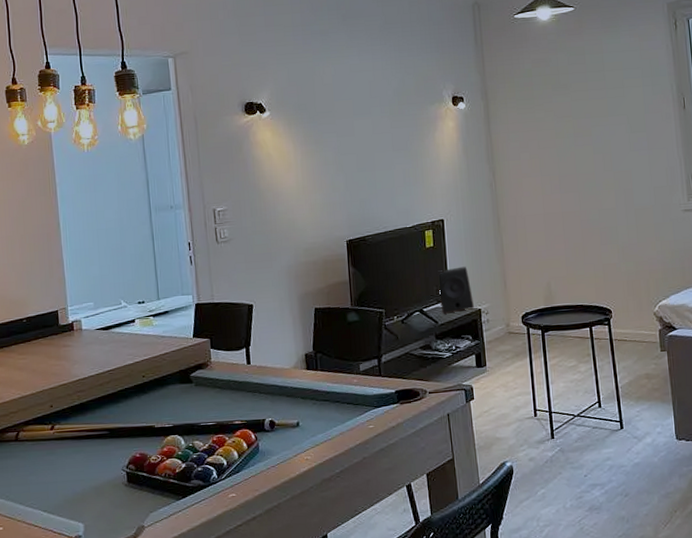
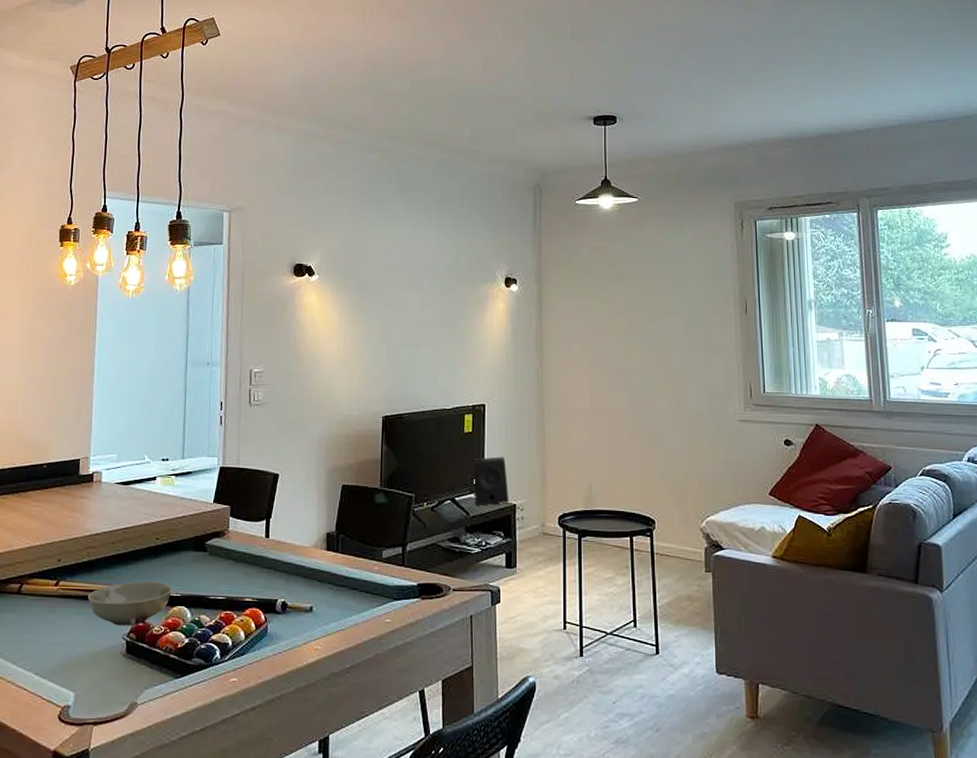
bowl: none [83,415,164,460] -> present [87,581,172,626]

